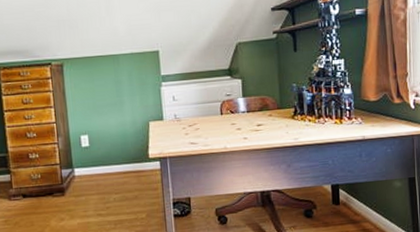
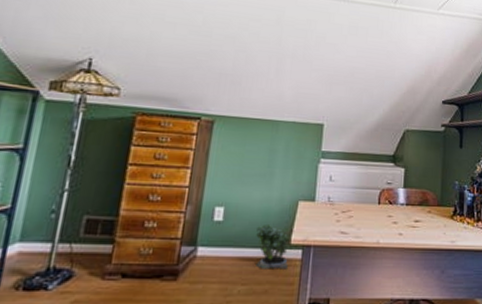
potted plant: none [118,144,150,180] -> present [256,225,289,270]

